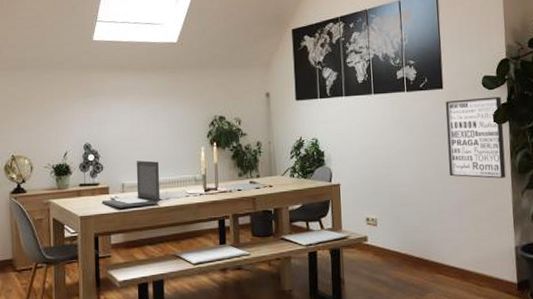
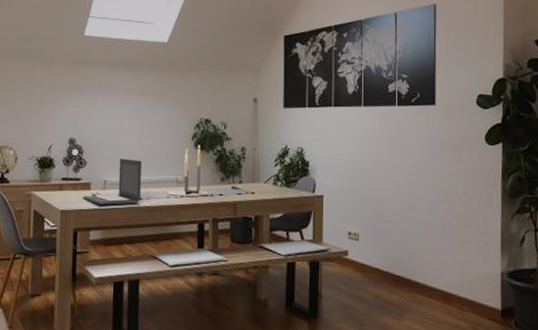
wall art: present [445,96,506,179] -> none [436,116,496,201]

